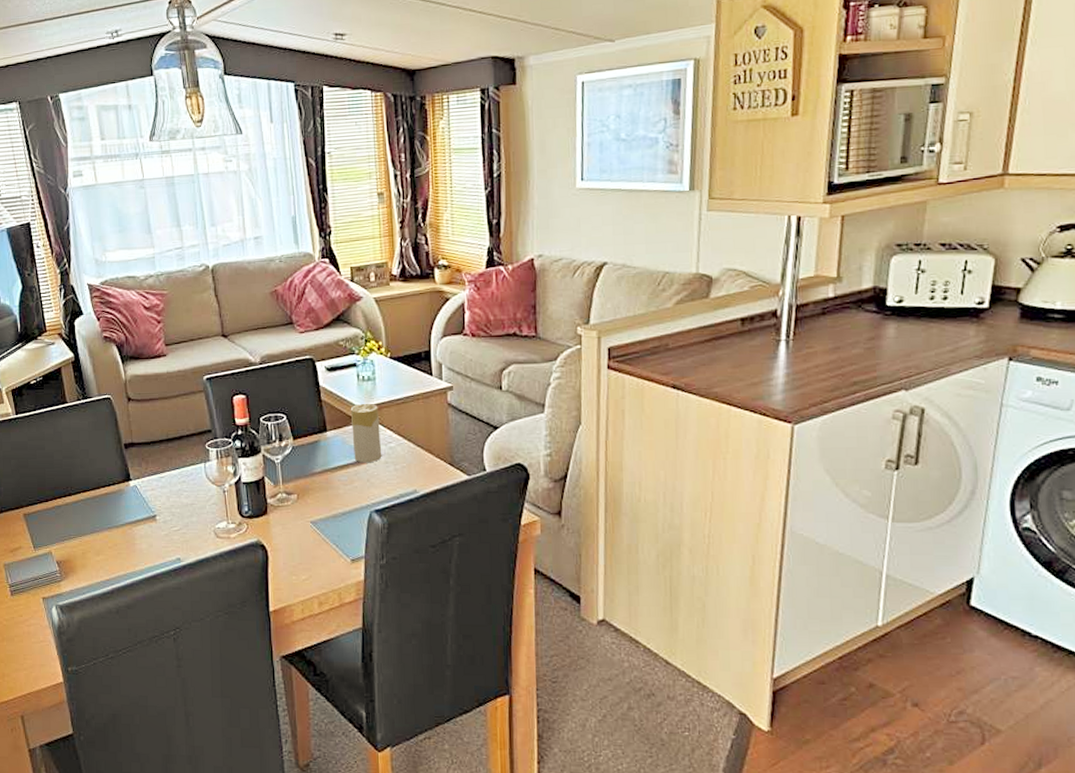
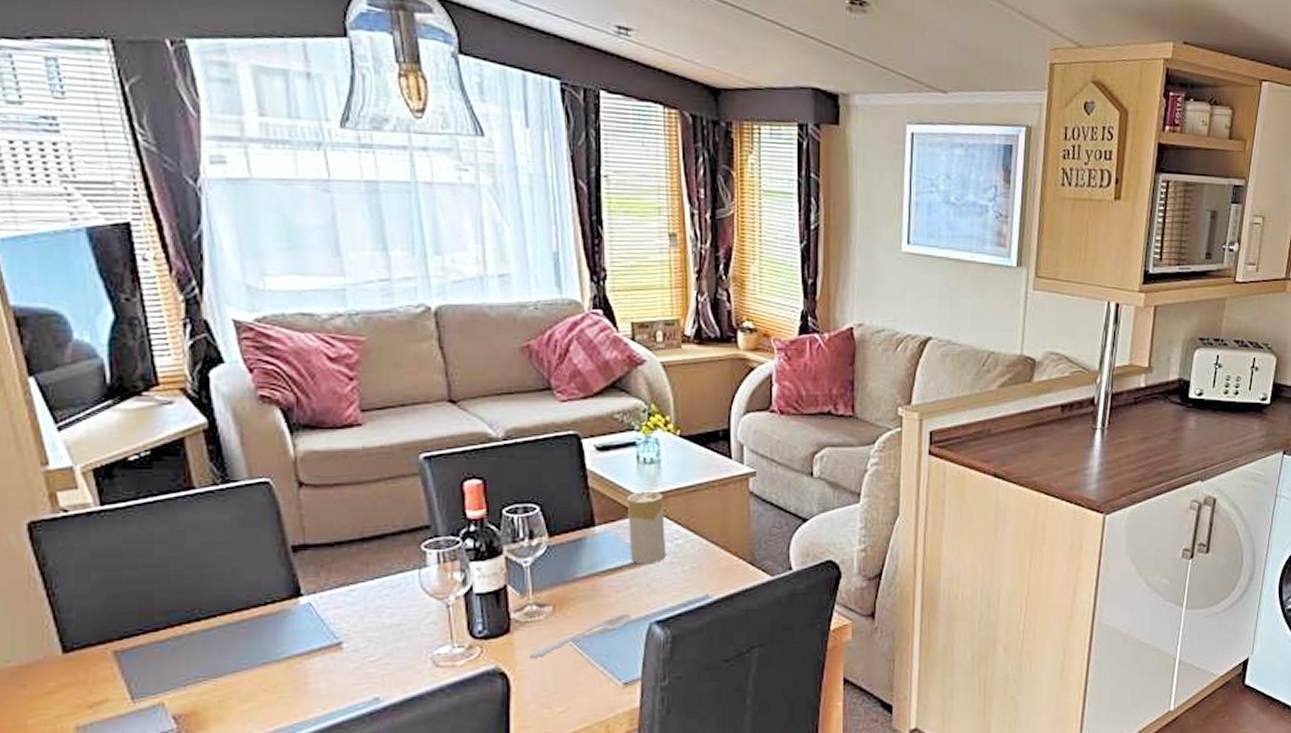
spoon: none [281,503,356,535] -> present [529,613,631,658]

